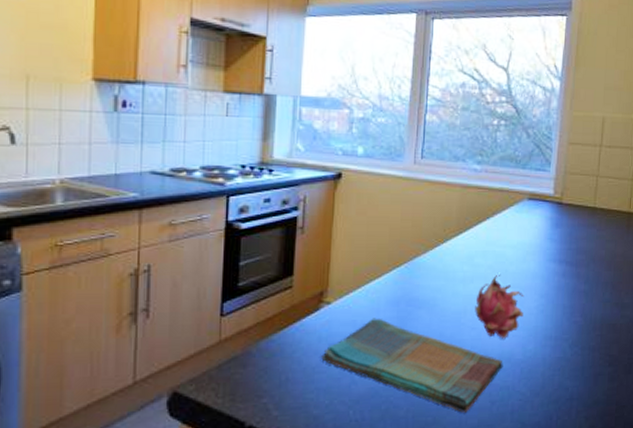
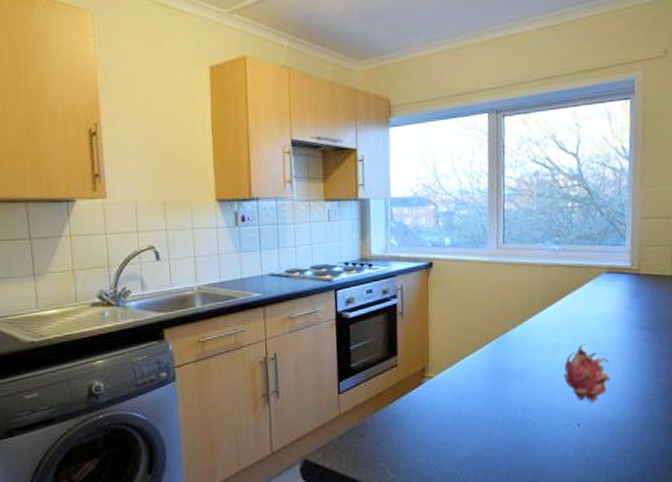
dish towel: present [321,318,503,413] -> none [428,388,595,470]

